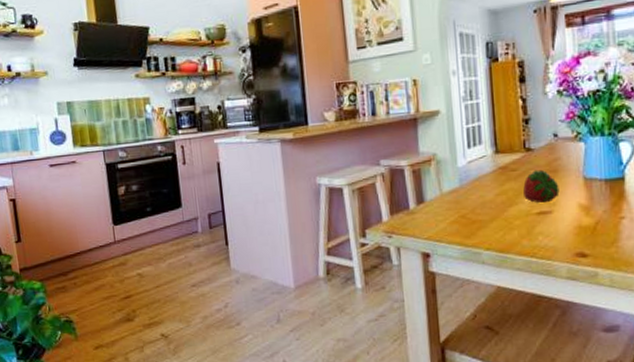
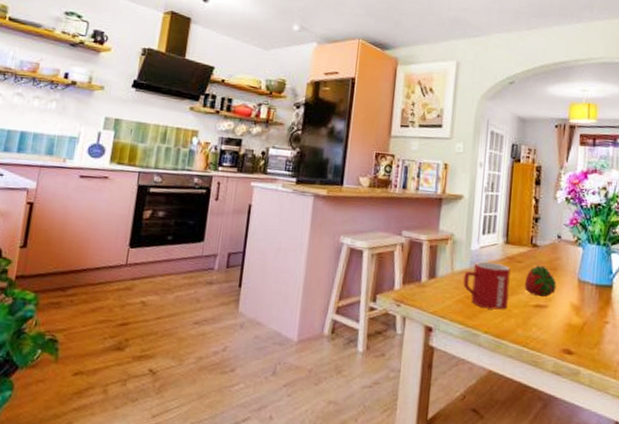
mug: none [454,175,508,225] -> present [463,261,511,310]

